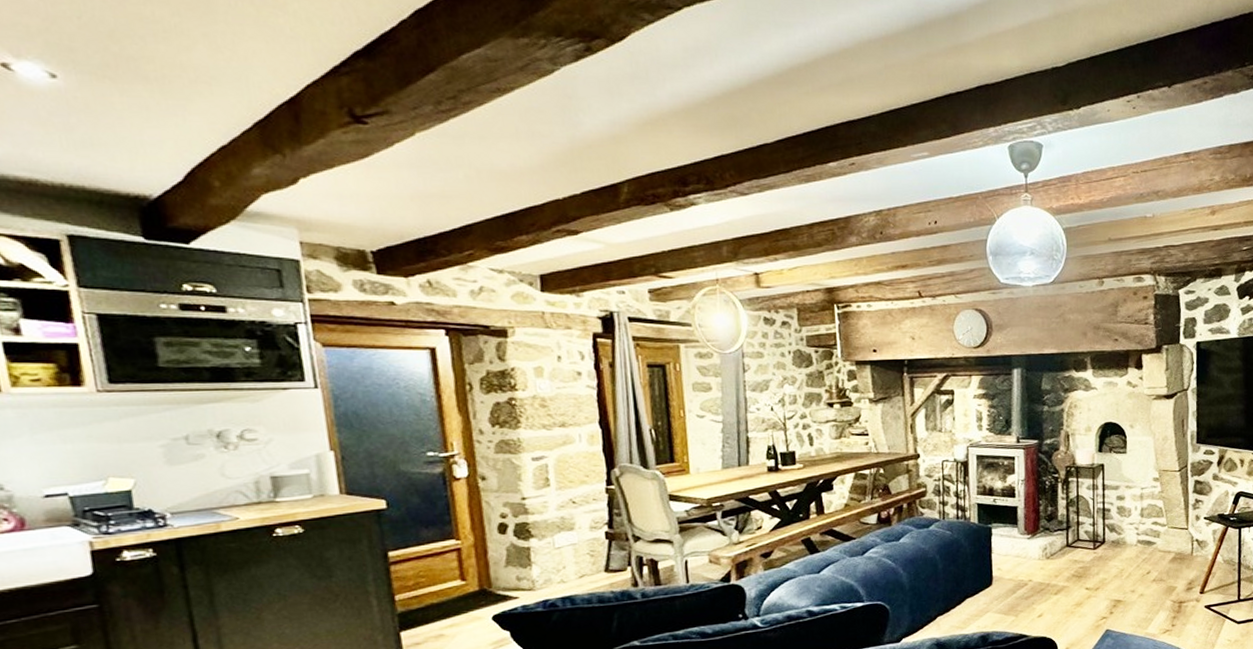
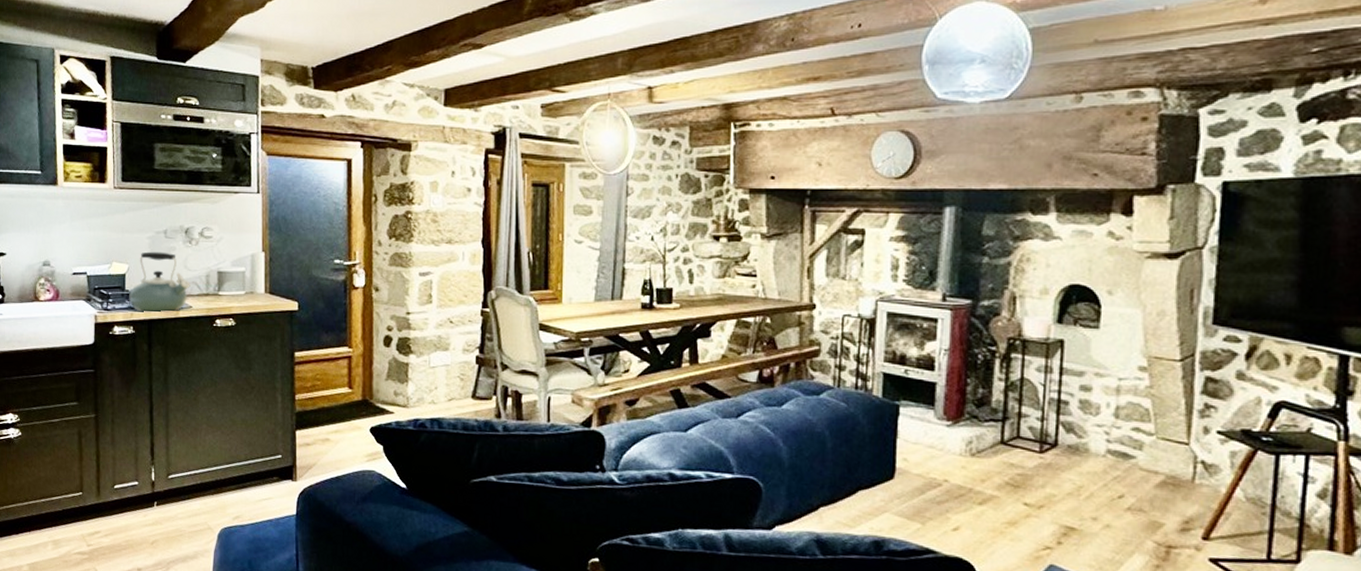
kettle: none [139,460,233,531] -> present [128,251,190,313]

